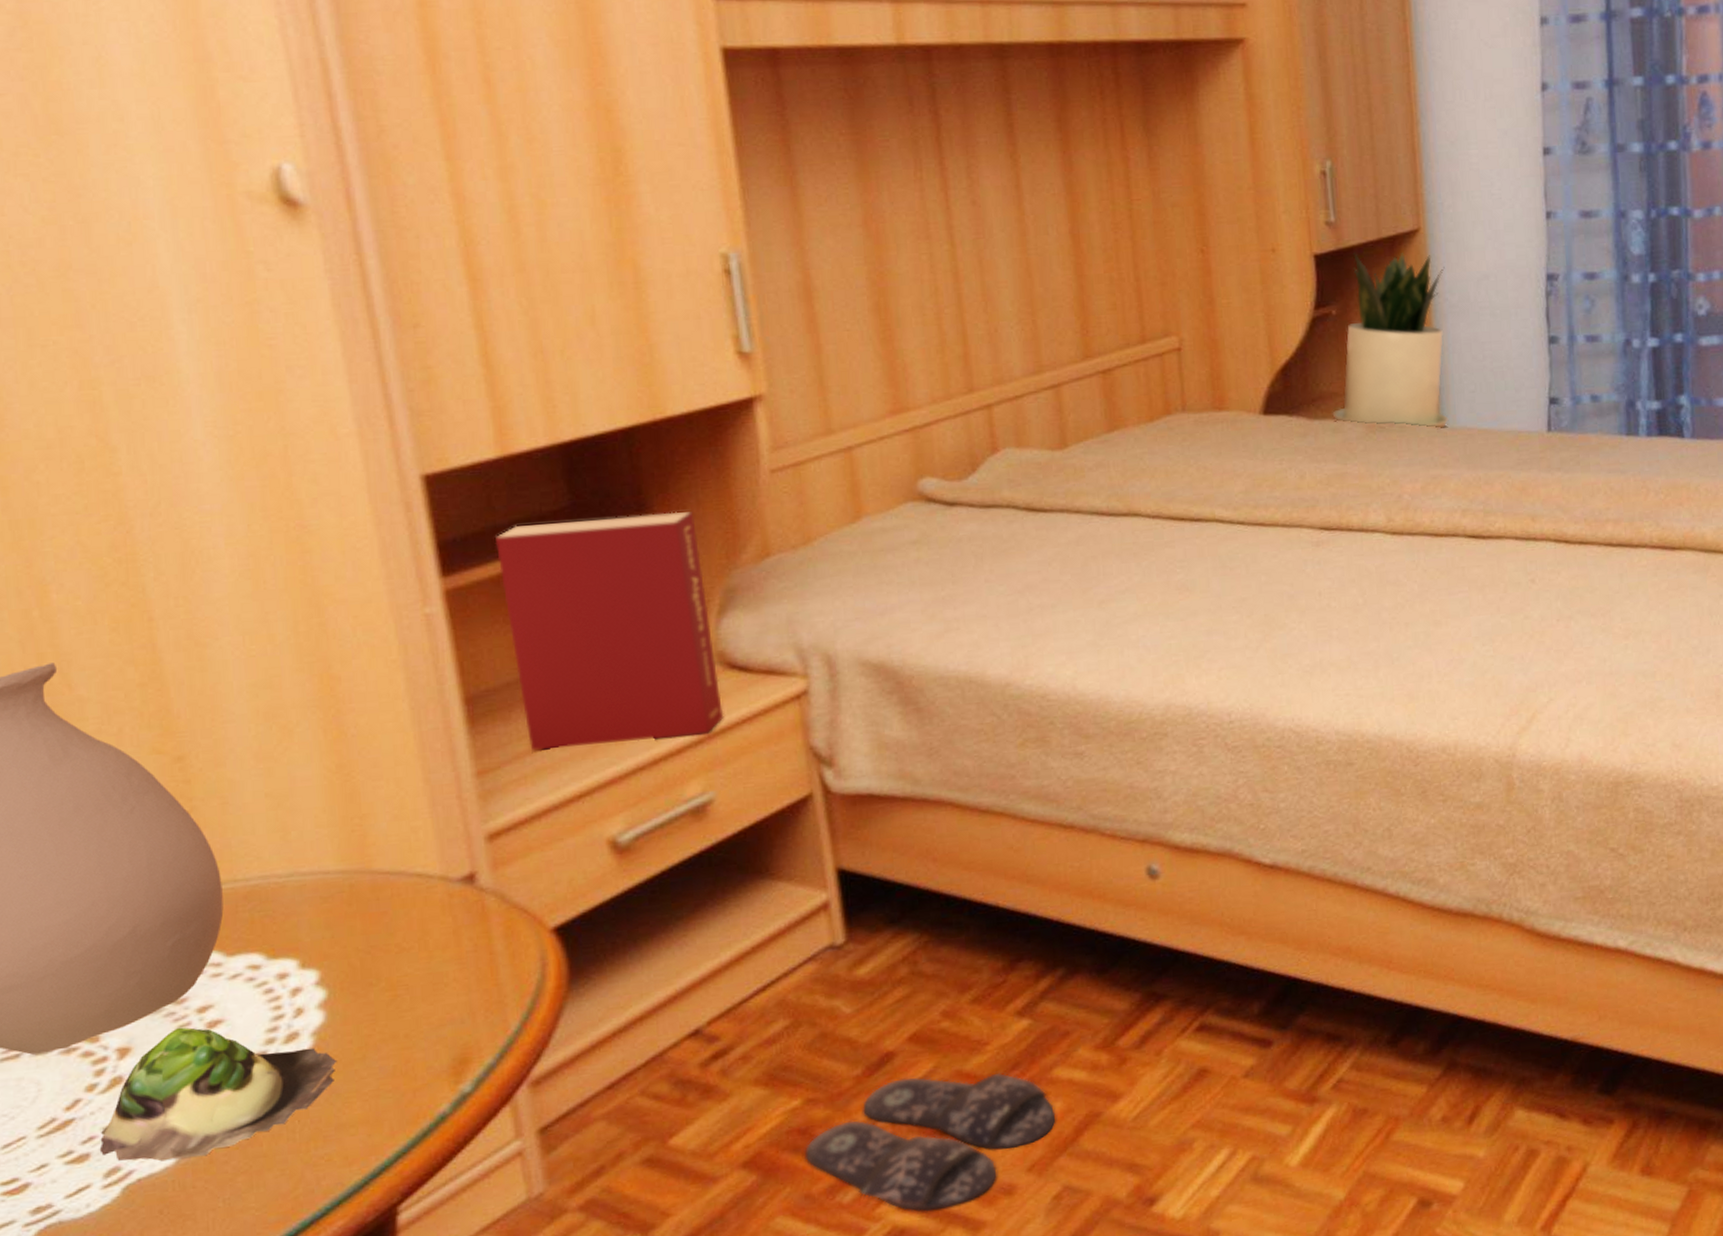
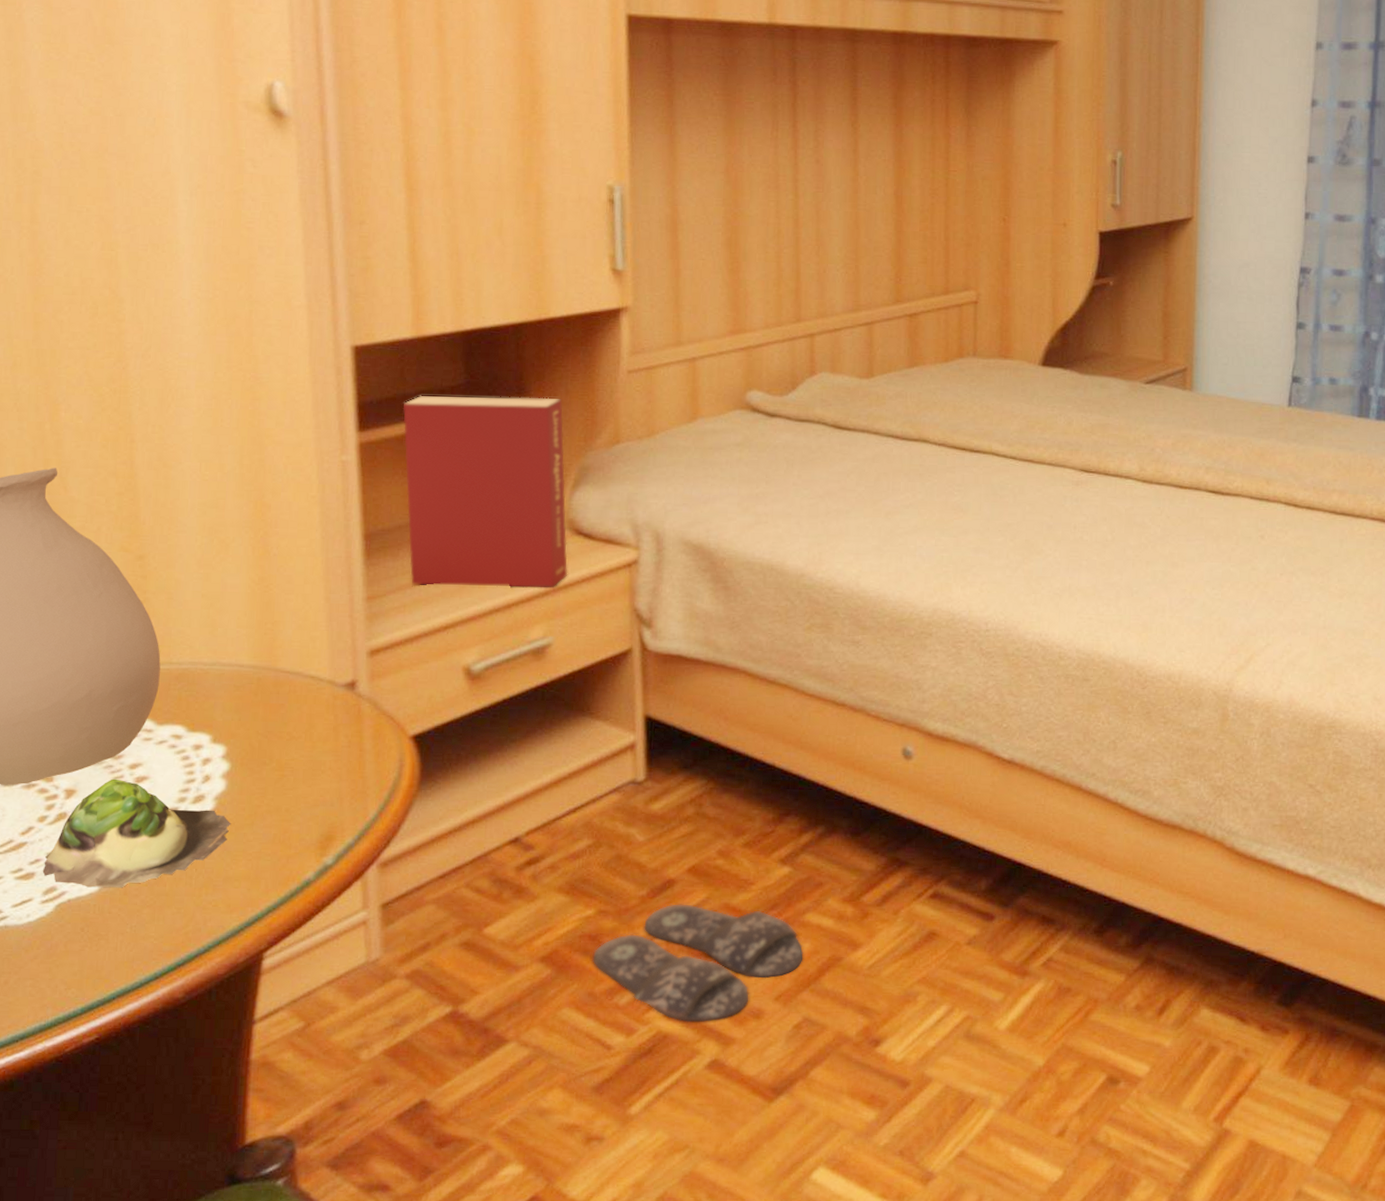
planter: present [1332,252,1449,430] -> none [1101,233,1211,395]

